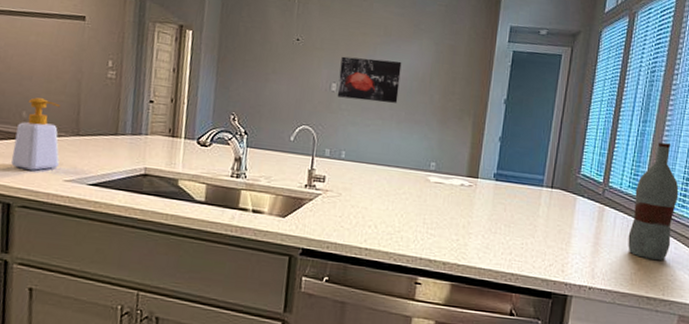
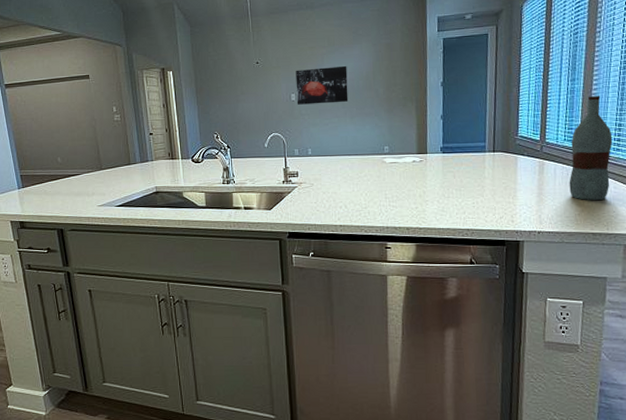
soap bottle: present [11,97,60,171] -> none [56,145,92,202]

